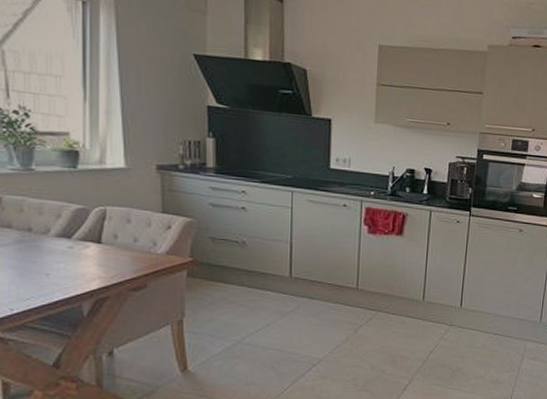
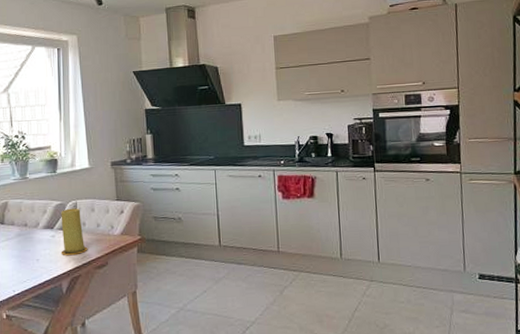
candle: none [81,215,120,272] -> present [61,208,88,255]

